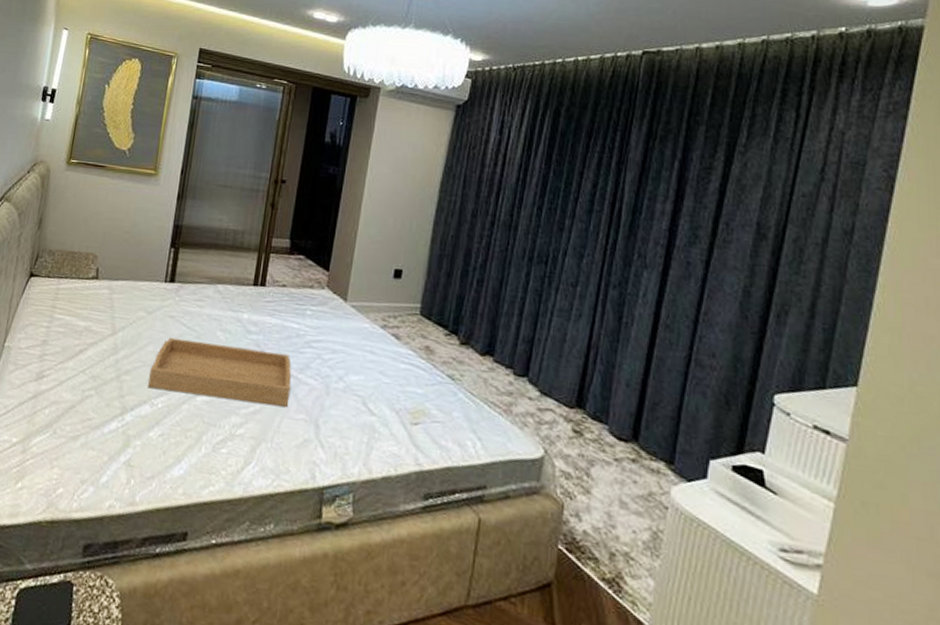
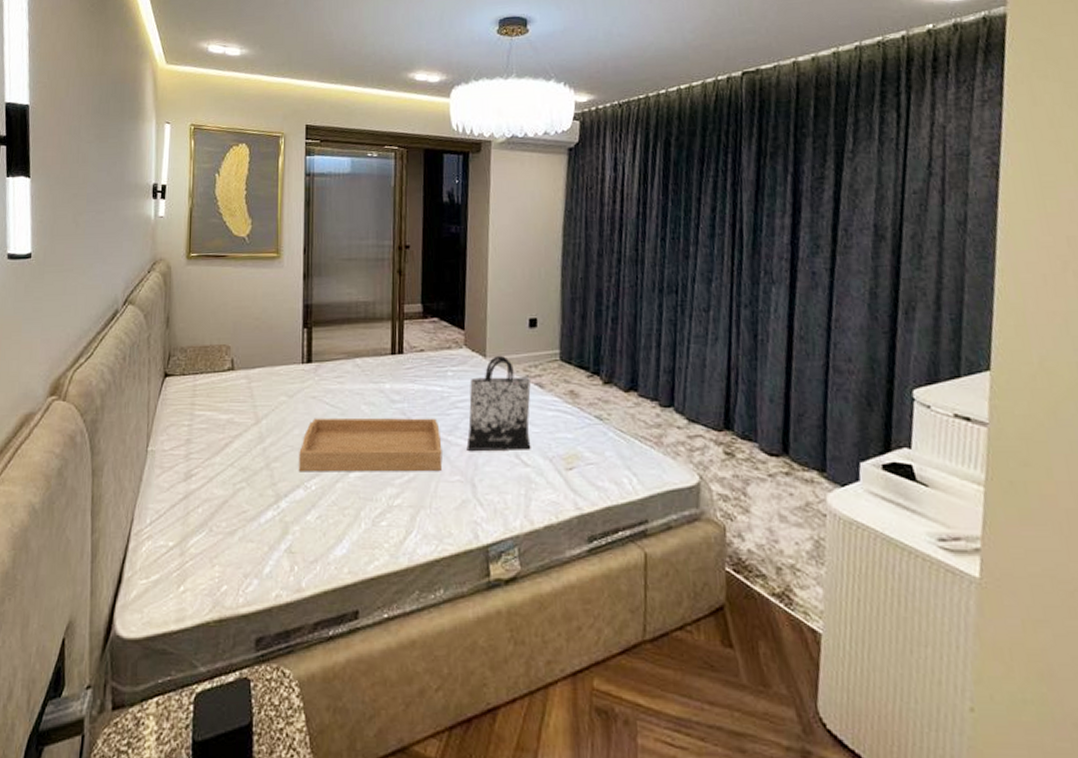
tote bag: none [315,301,388,399] -> present [466,355,531,451]

